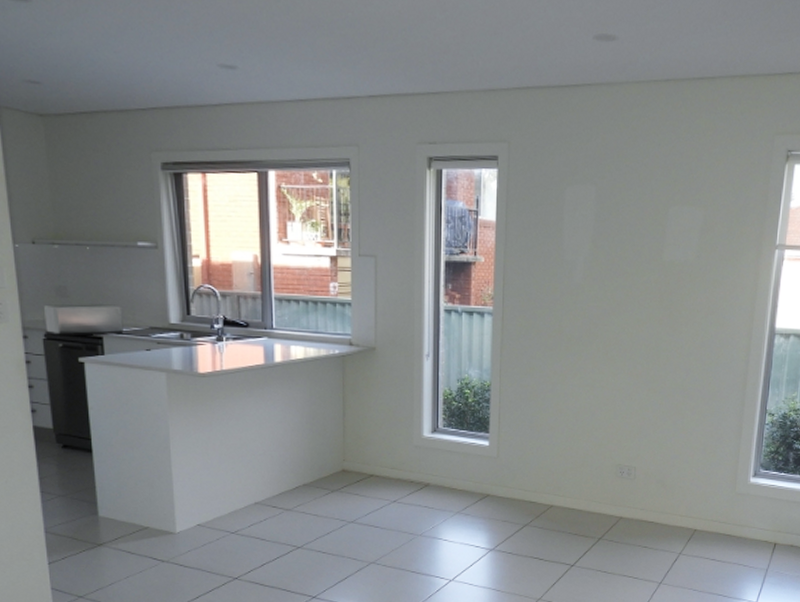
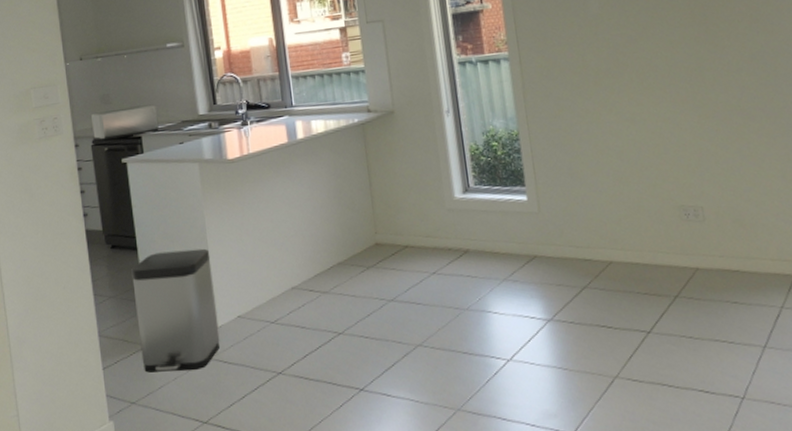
pedal bin: none [84,457,177,570] -> present [131,248,220,373]

